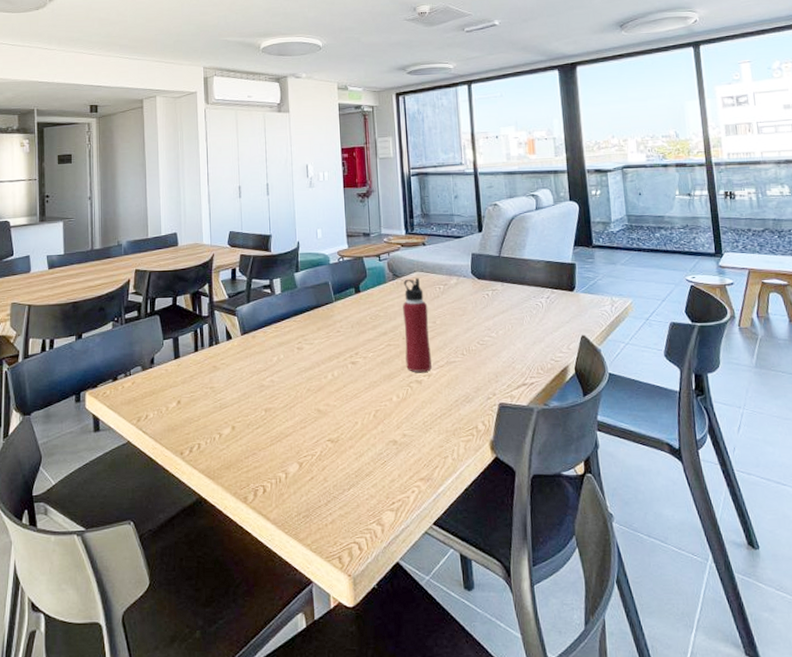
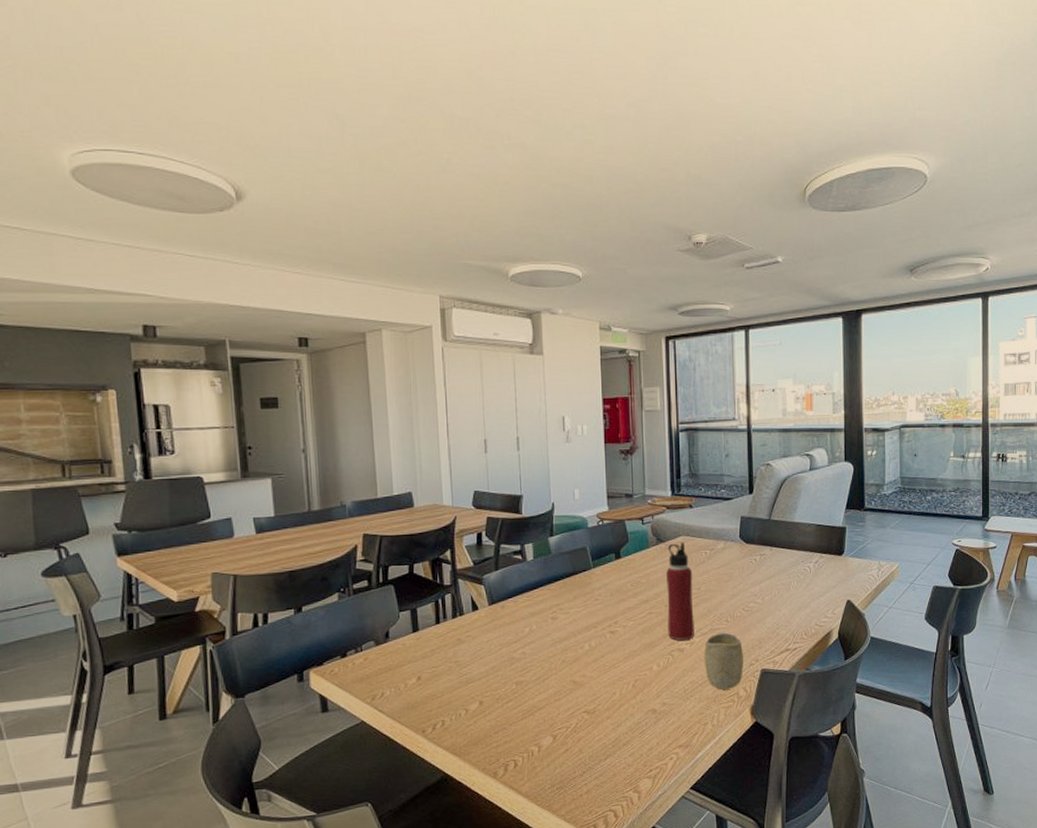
cup: none [441,365,481,423] -> present [704,632,743,690]

